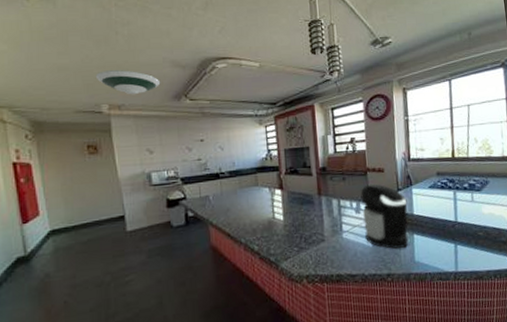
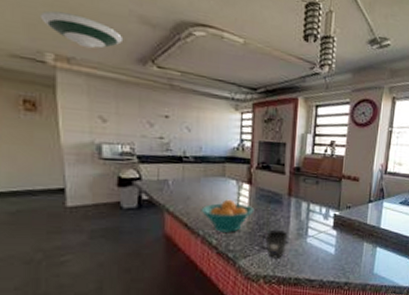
fruit bowl: none [240,206,289,238] -> present [201,199,255,232]
mug: none [296,228,324,257] -> present [258,229,288,258]
coffee maker: present [360,183,409,249] -> none [329,191,377,260]

